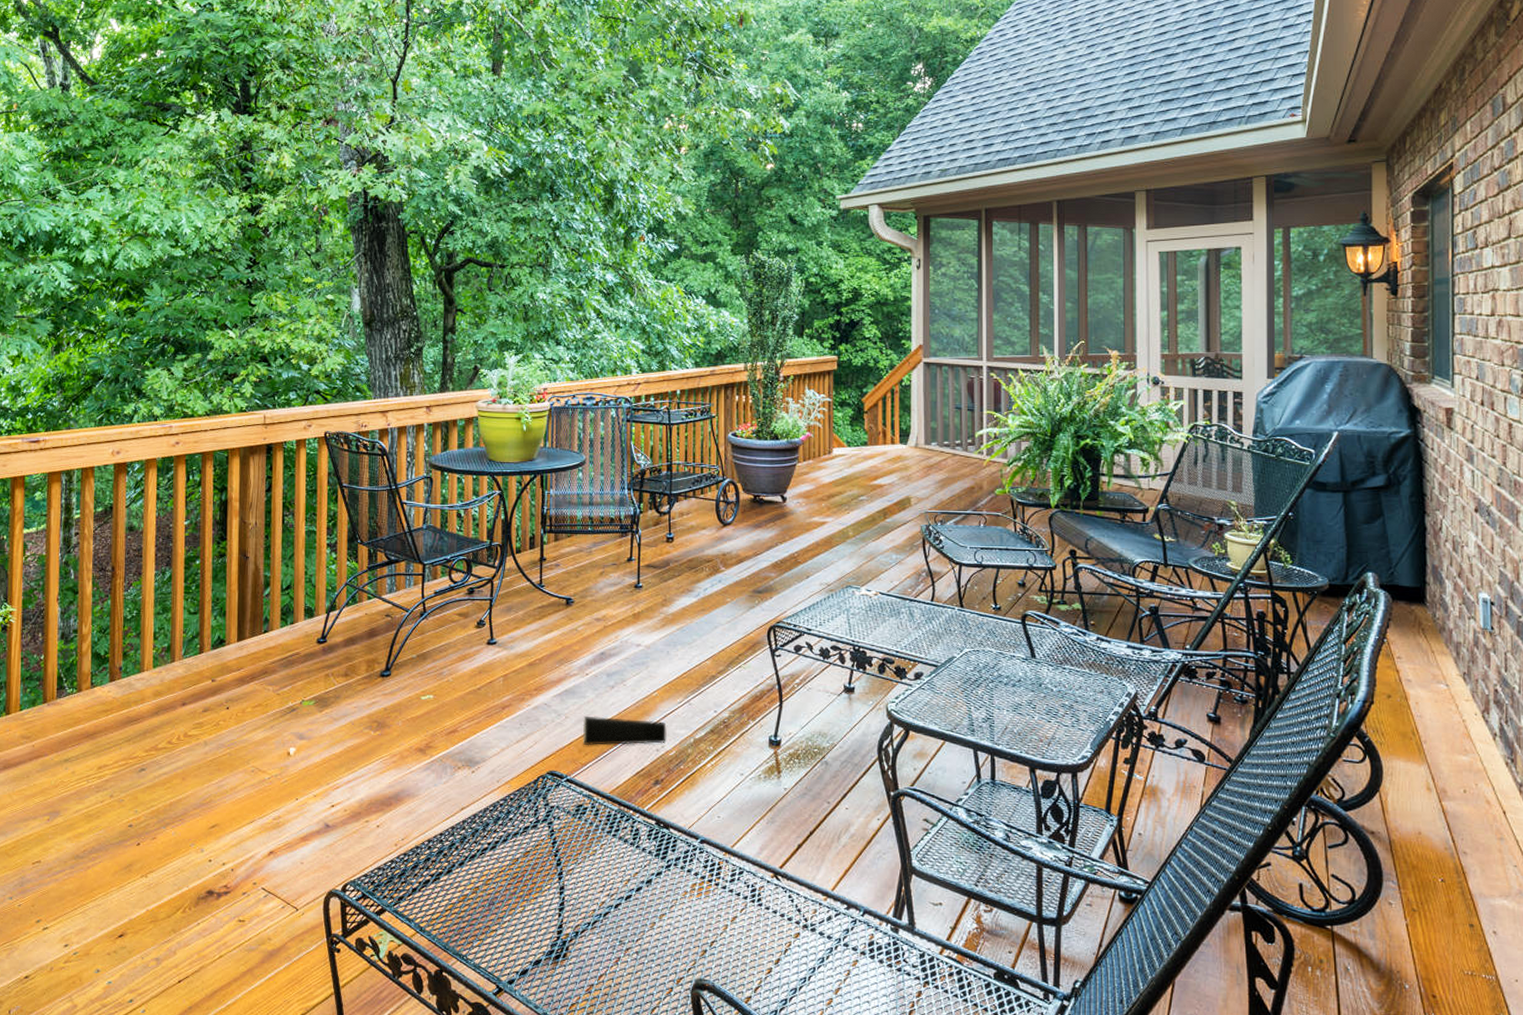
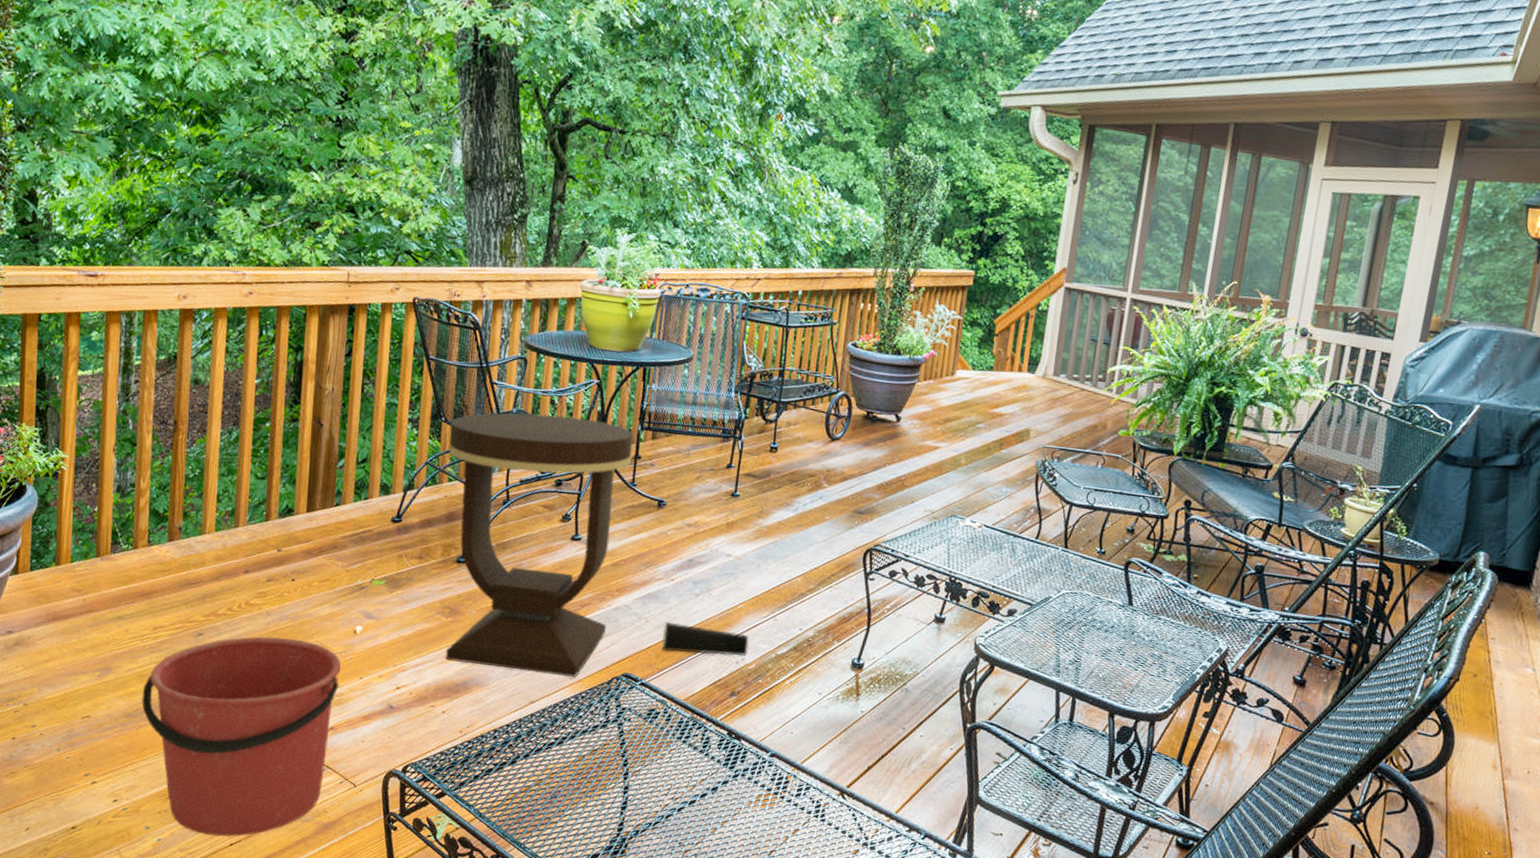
bucket: none [89,765,278,974] -> present [142,636,342,837]
side table: none [365,527,538,781] -> present [446,413,633,678]

